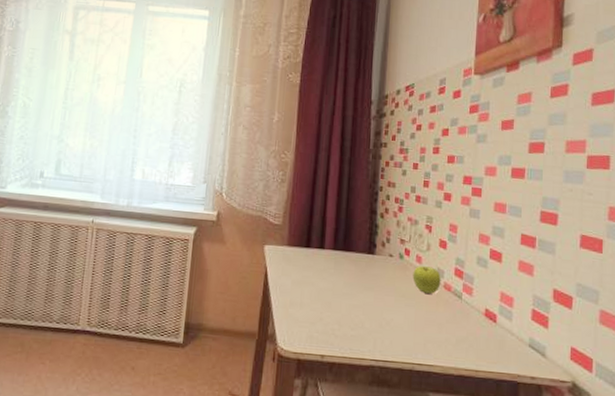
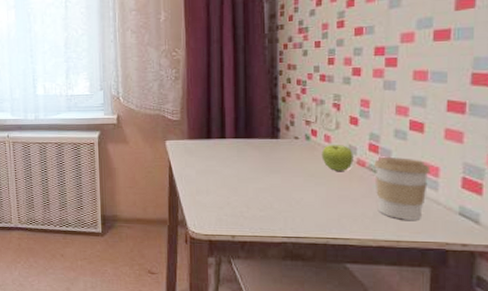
coffee cup: none [457,283,507,350] -> present [373,158,431,220]

